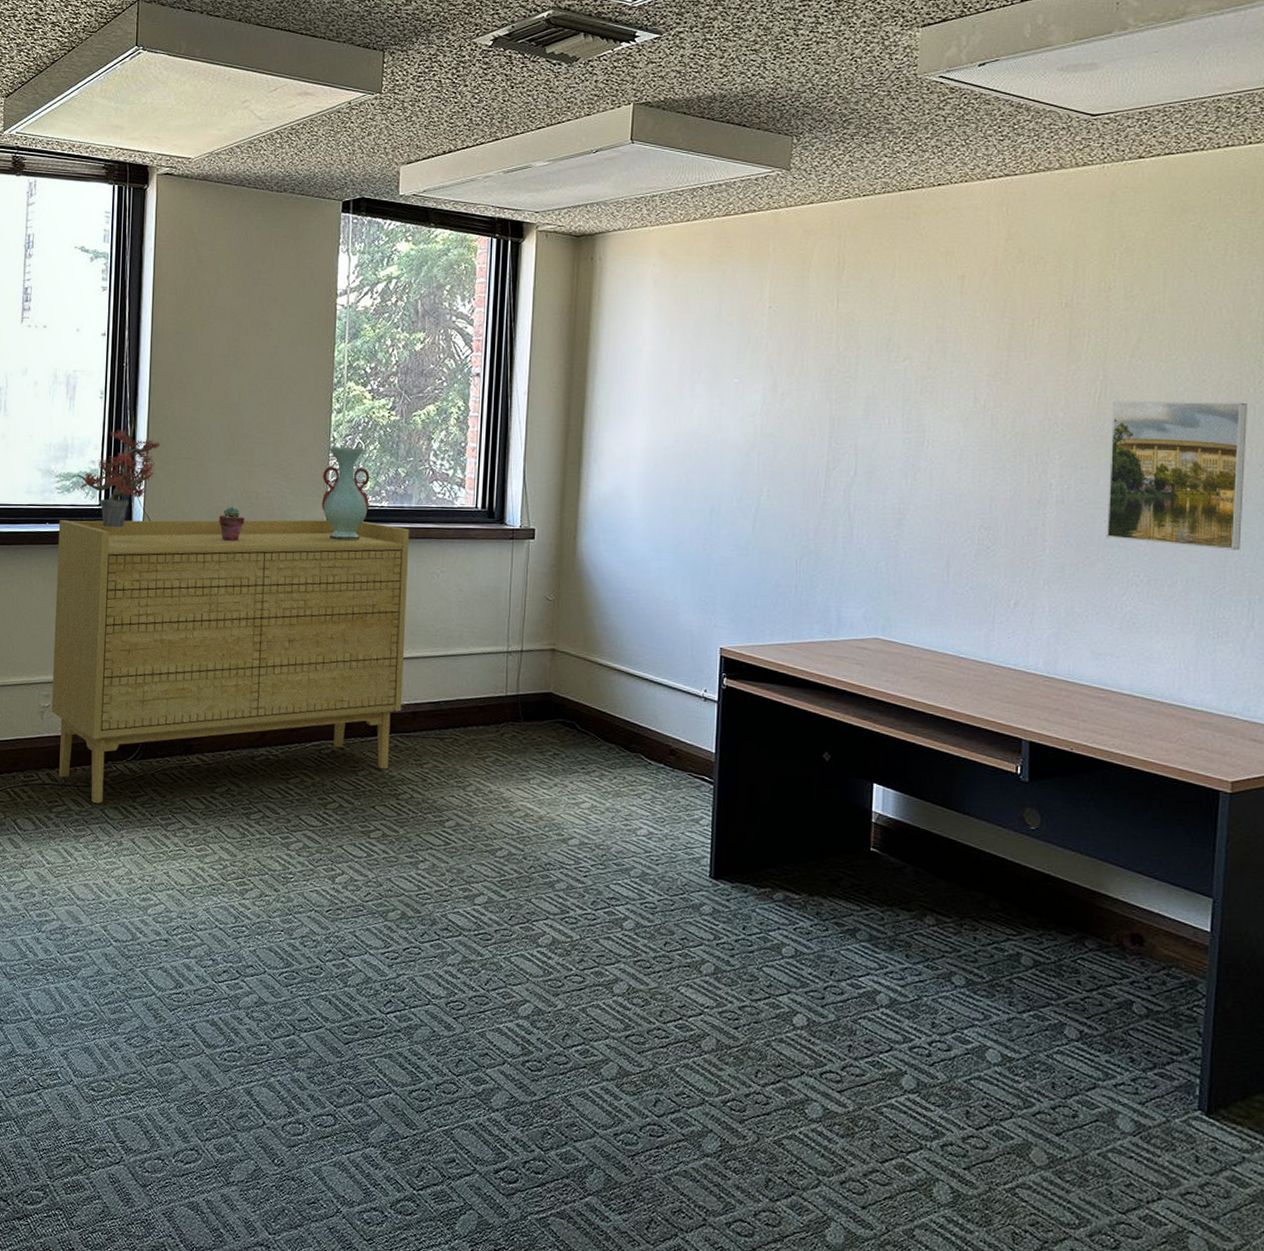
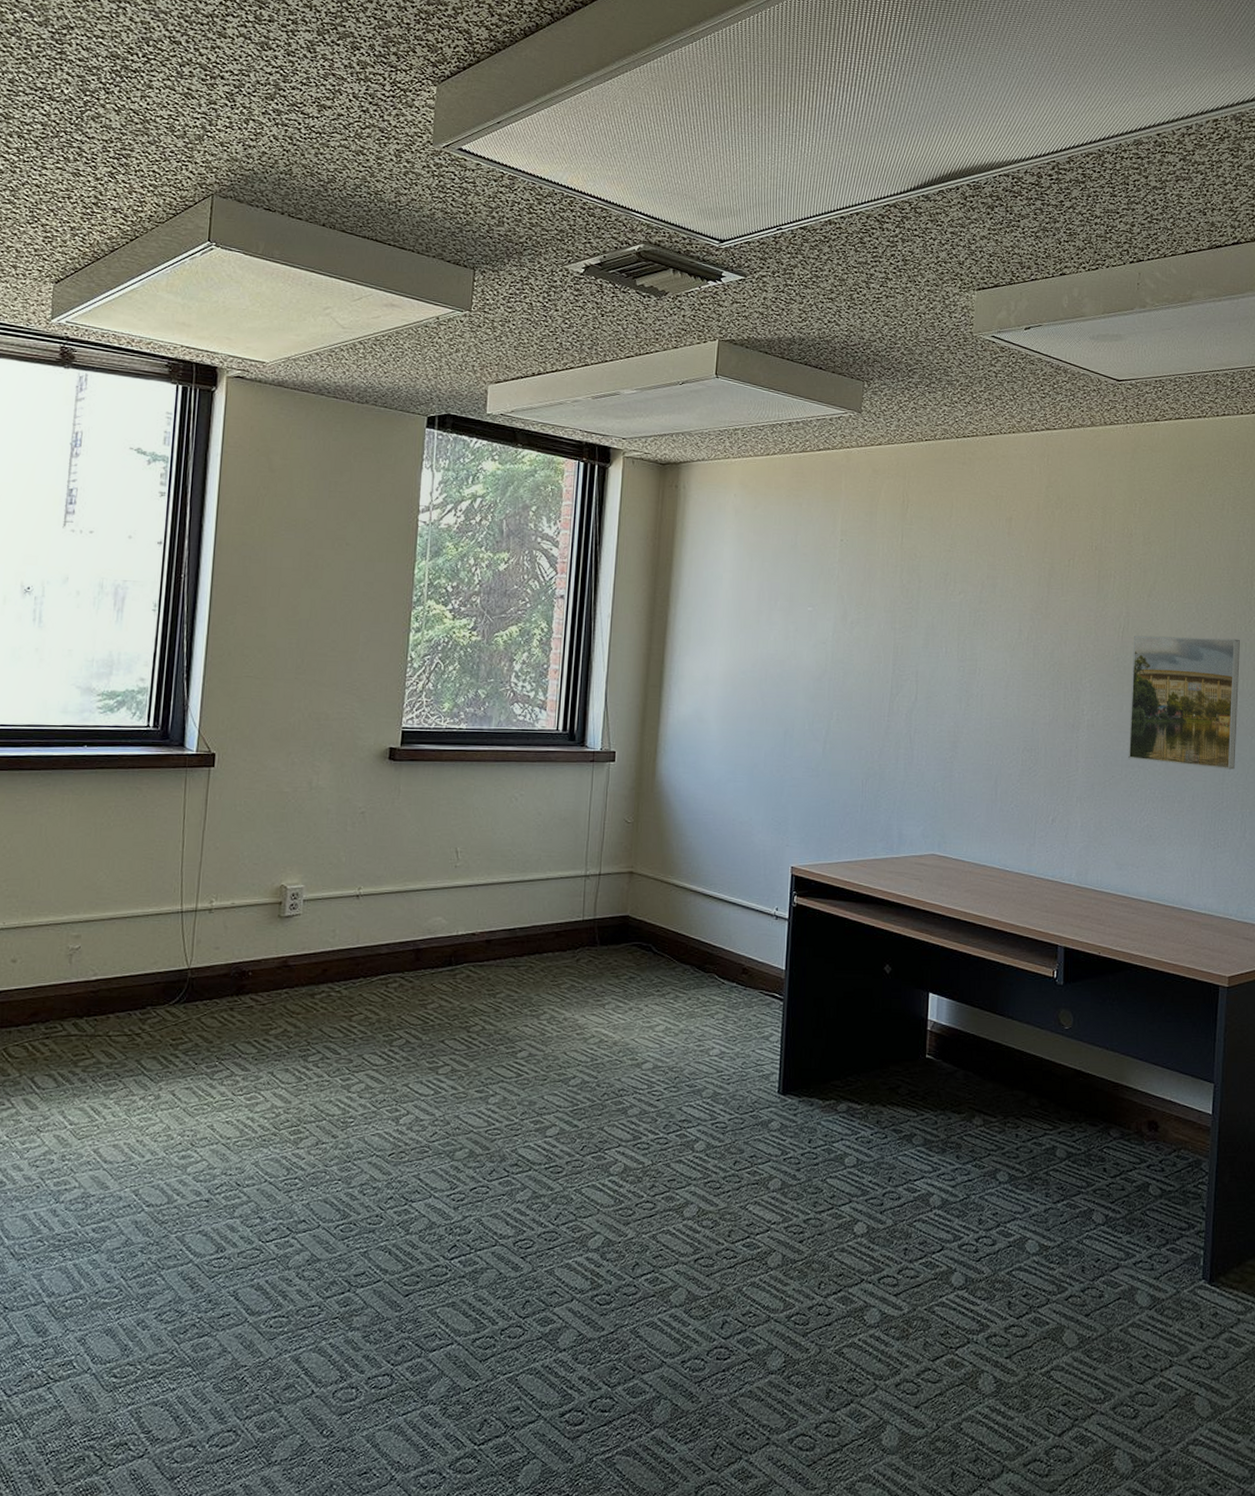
sideboard: present [51,519,410,803] -> none [81,742,489,1053]
potted plant: present [72,411,161,528] -> none [117,625,221,751]
potted succulent: present [219,506,245,541] -> none [283,728,313,765]
decorative vase: present [322,446,370,541] -> none [396,666,449,764]

